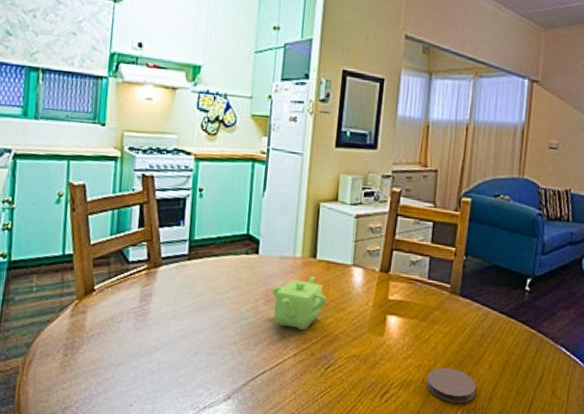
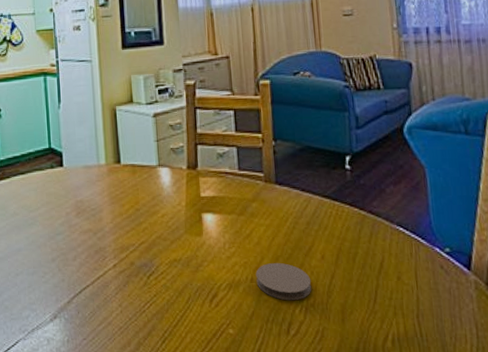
teapot: present [272,276,328,331] -> none [82,182,139,240]

